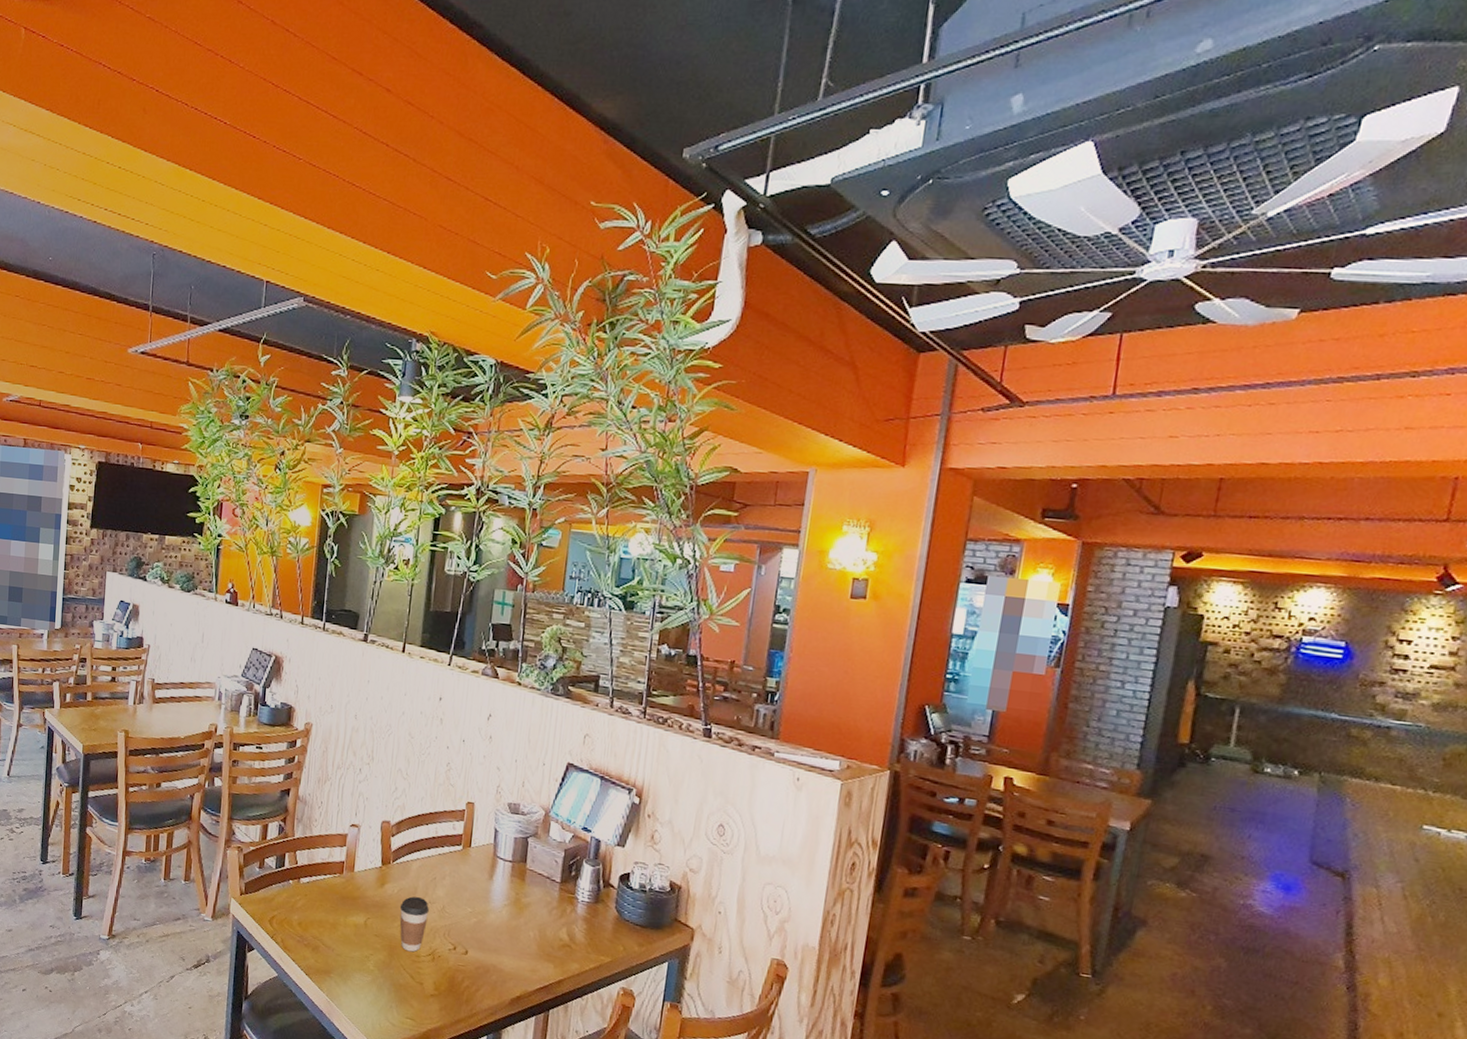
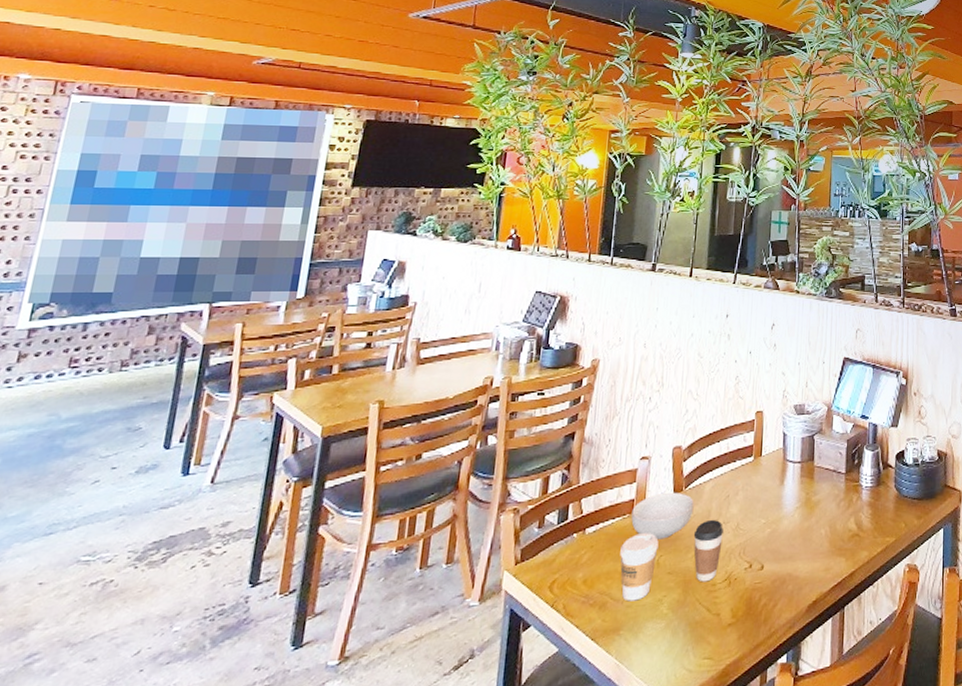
coffee cup: none [331,893,367,952] -> present [620,533,659,602]
cereal bowl: none [341,861,401,904] -> present [631,492,694,540]

